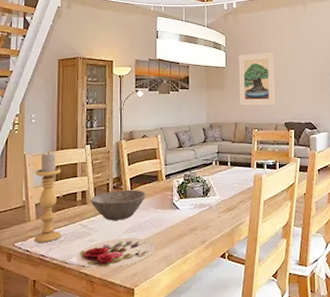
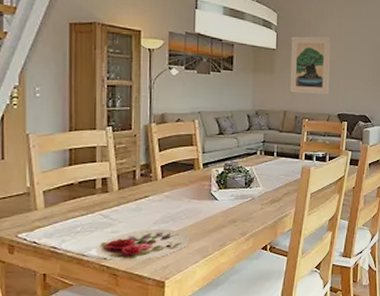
candle holder: present [34,152,61,243] -> none [42,132,77,234]
bowl: present [91,189,147,220] -> none [113,178,180,211]

